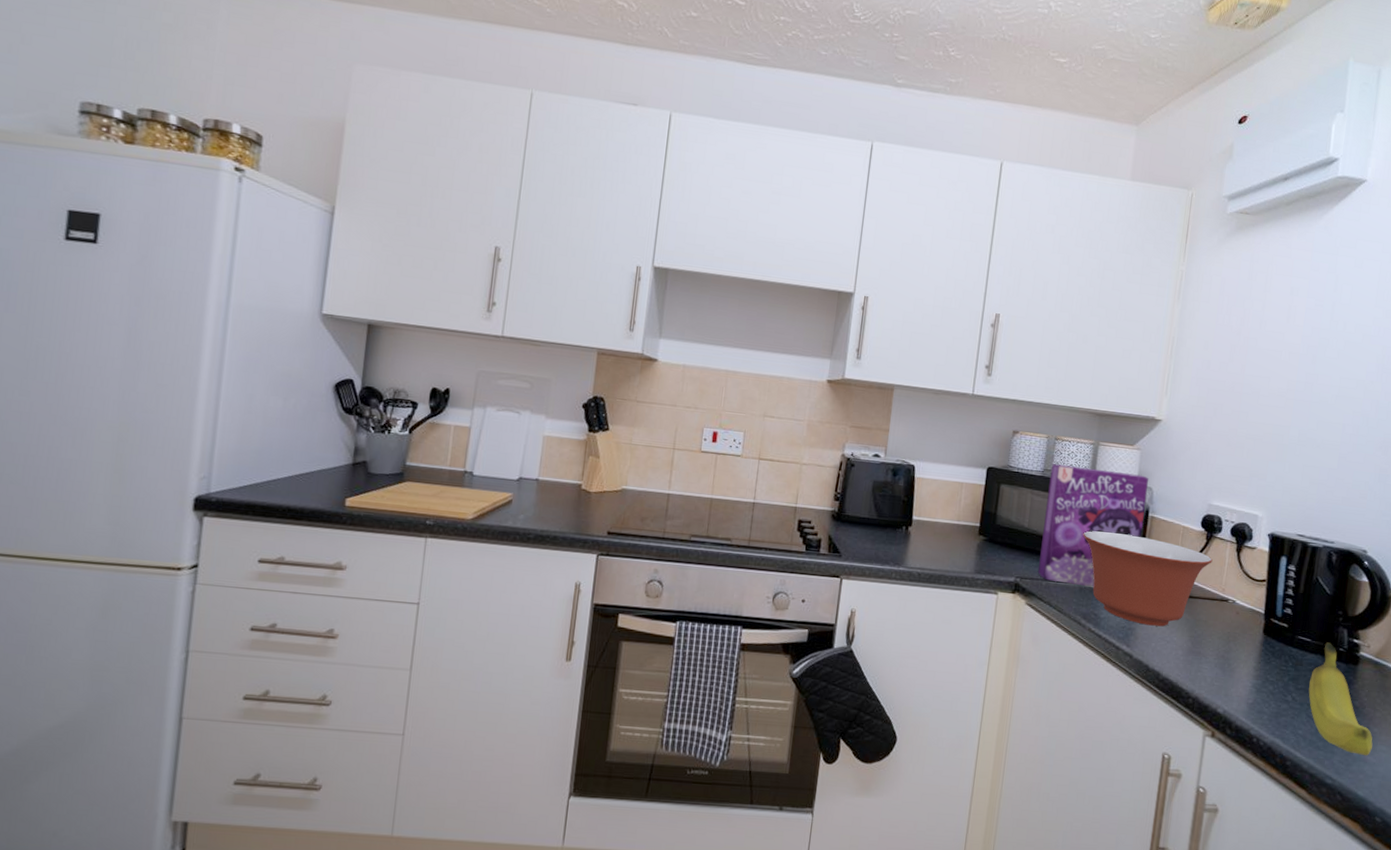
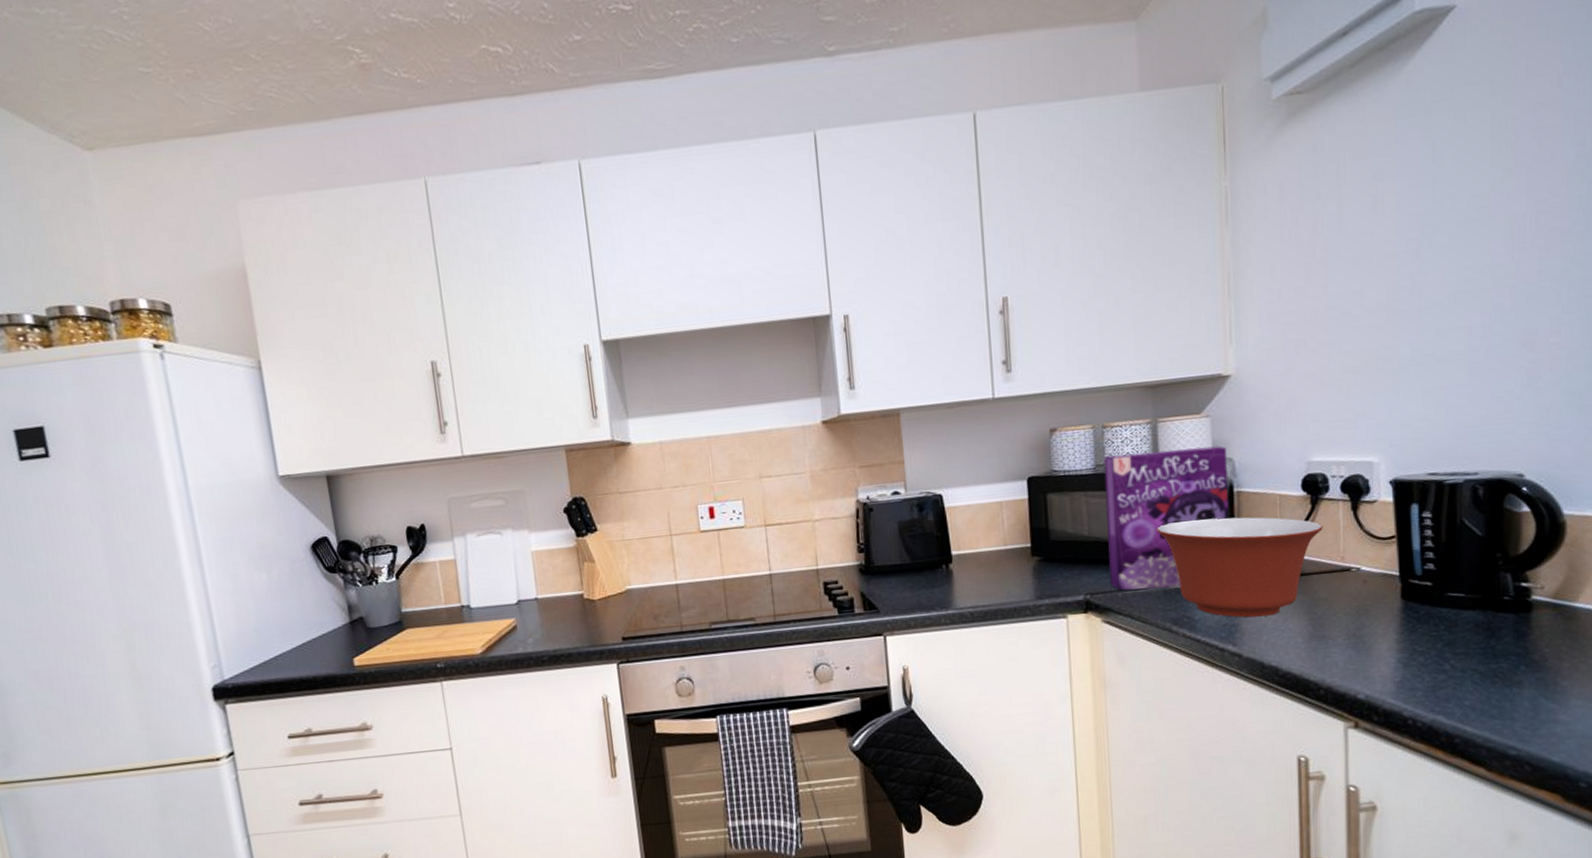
fruit: present [1308,642,1373,756] -> none [1470,593,1564,716]

